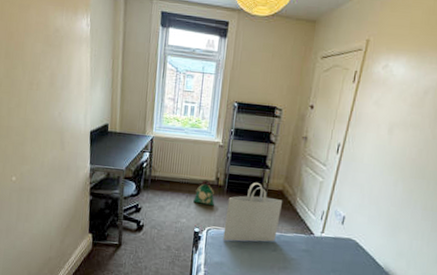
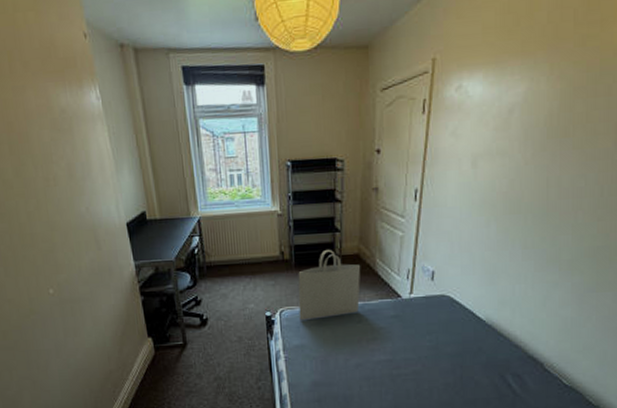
bag: present [193,180,214,205] -> none [259,256,283,285]

